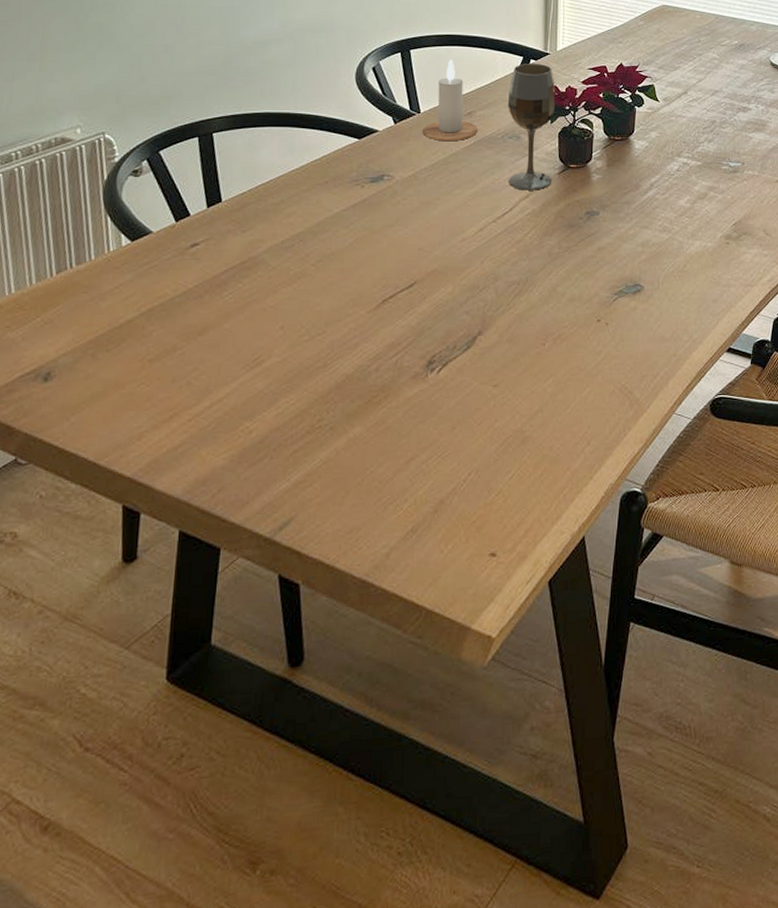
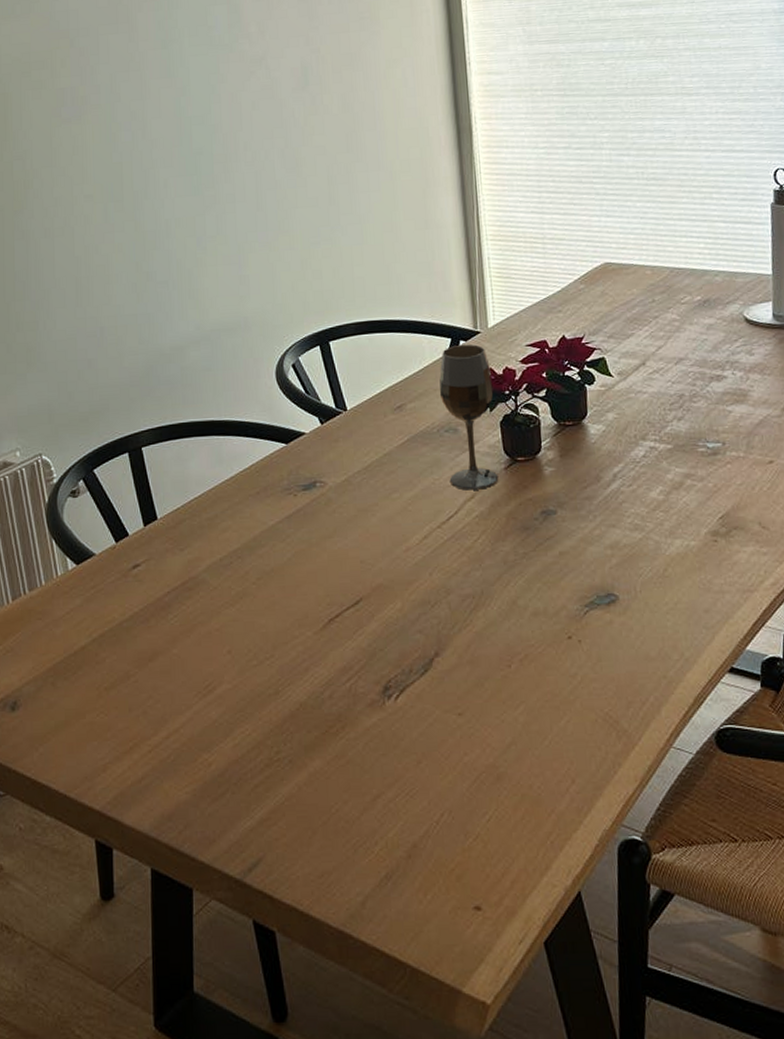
candle: present [422,59,478,142] -> none [351,347,410,440]

